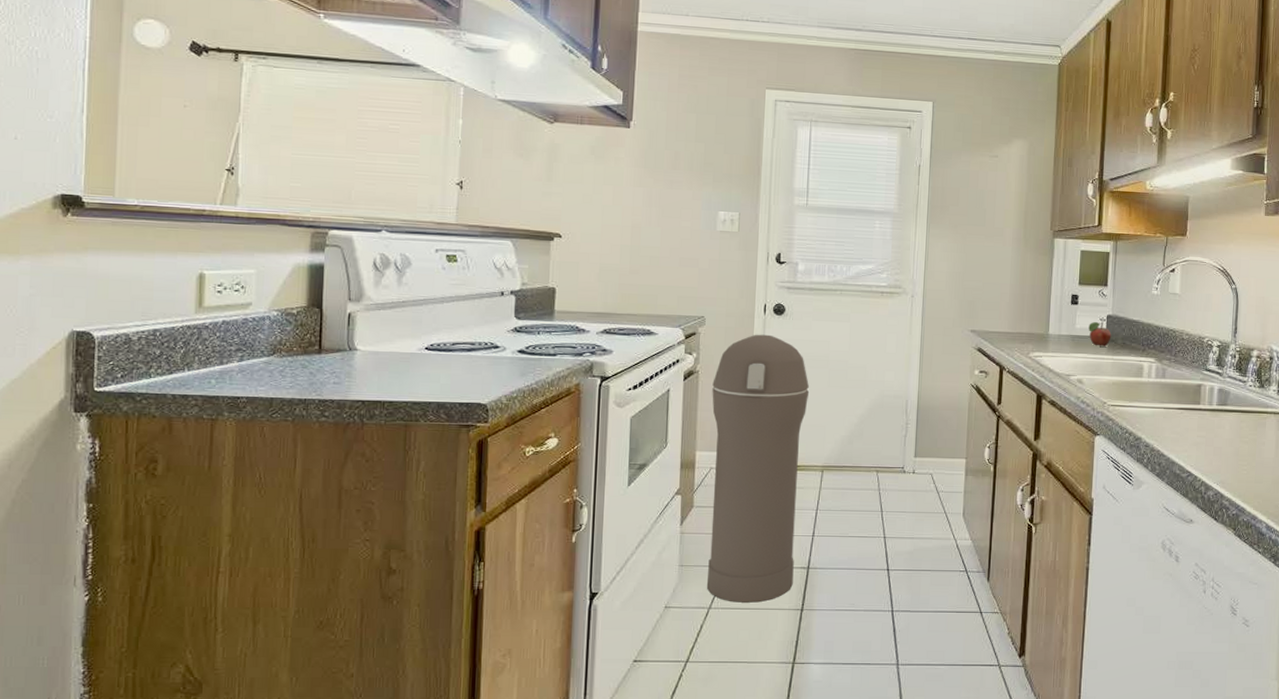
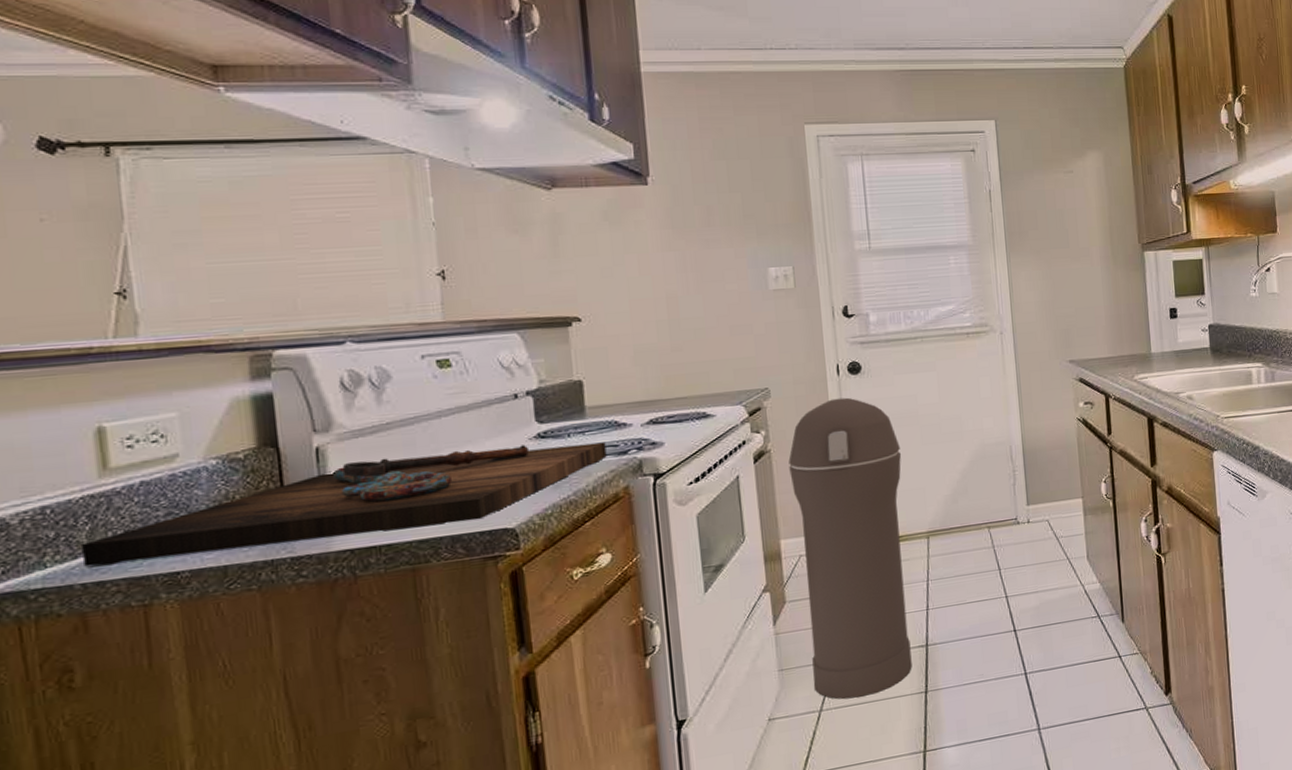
cutting board: none [176,330,567,393] -> present [82,442,607,567]
fruit: present [1088,321,1112,347] -> none [1191,332,1216,359]

